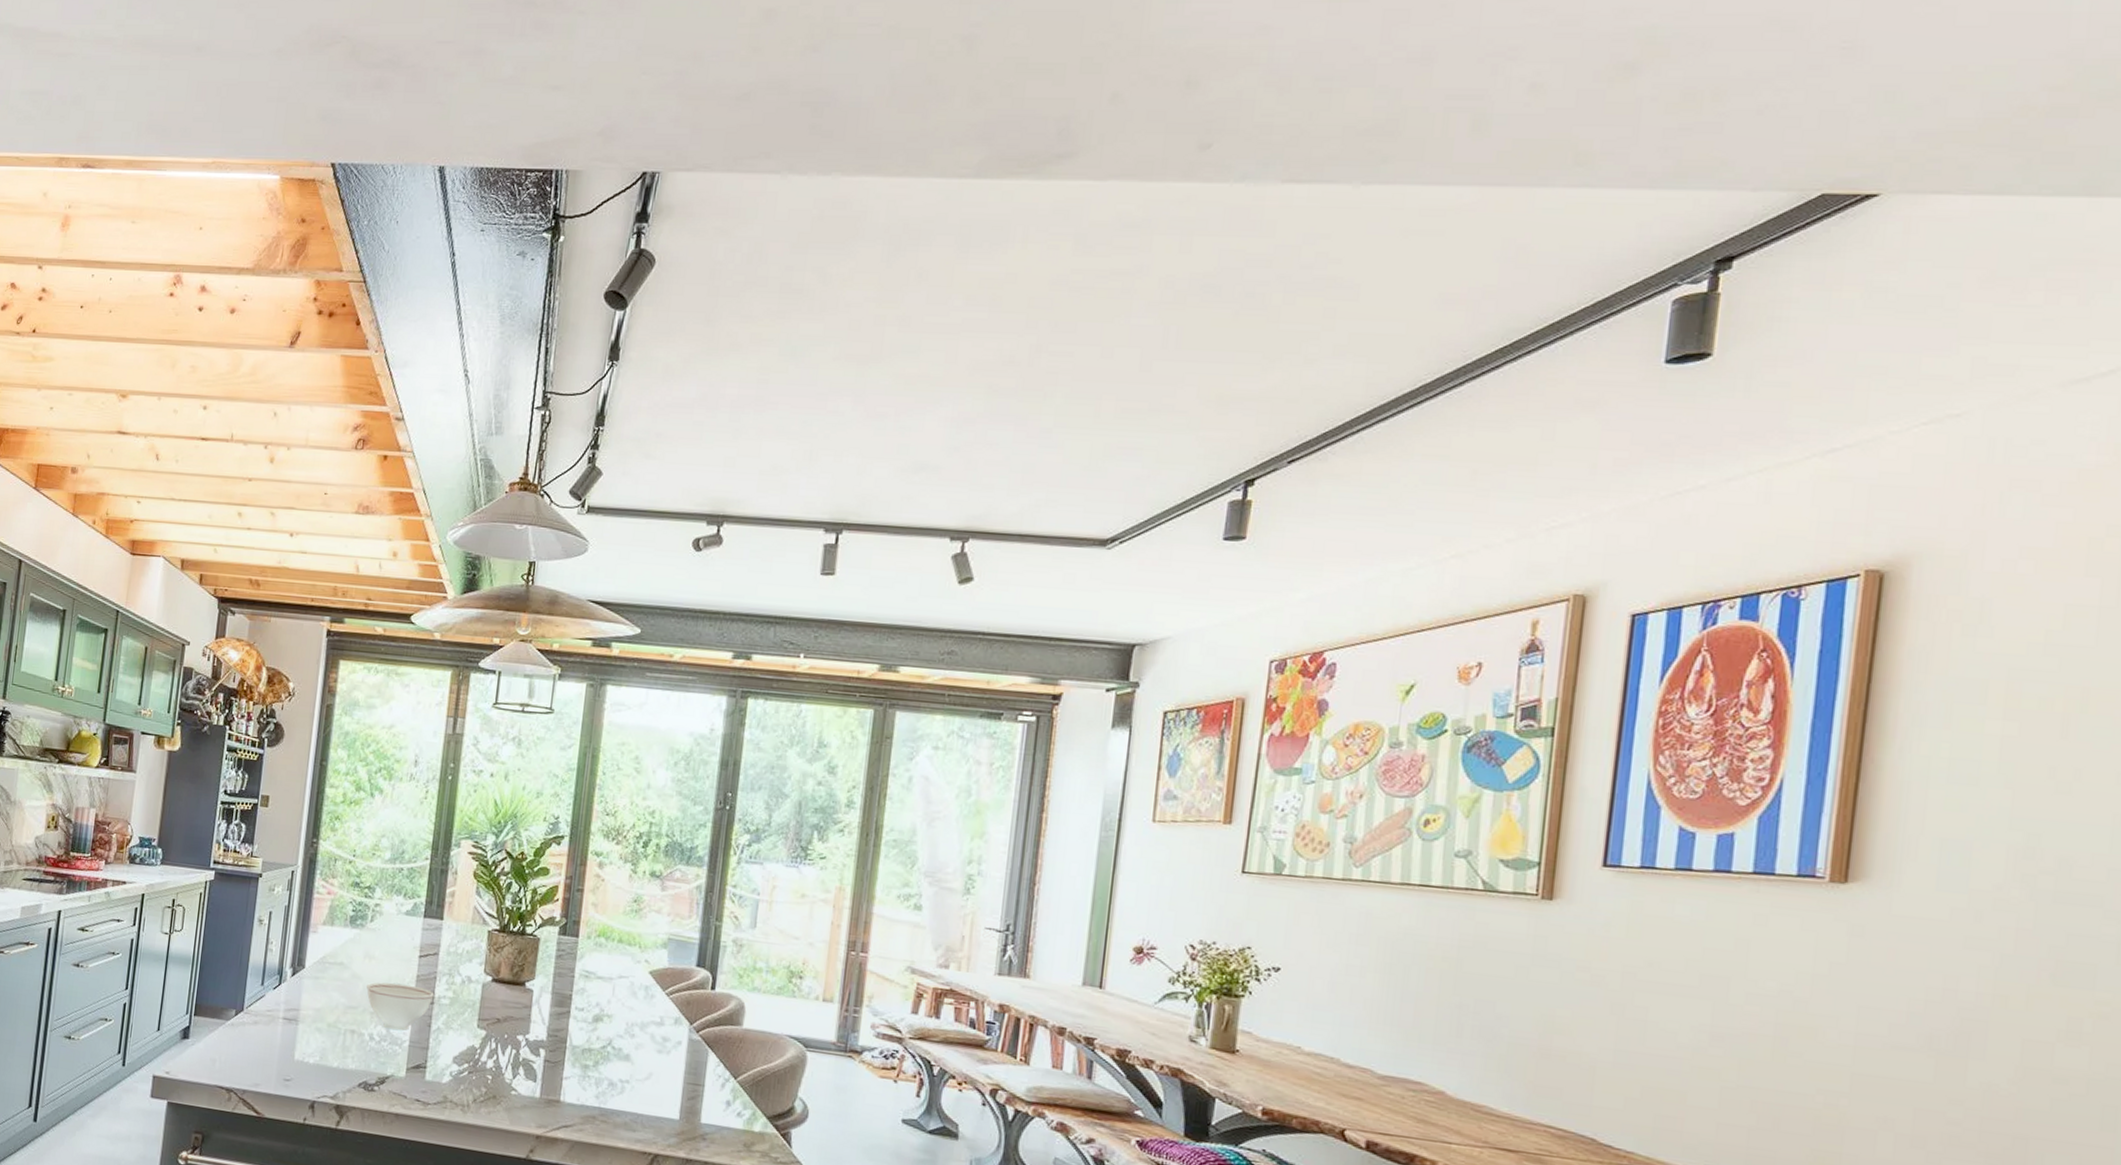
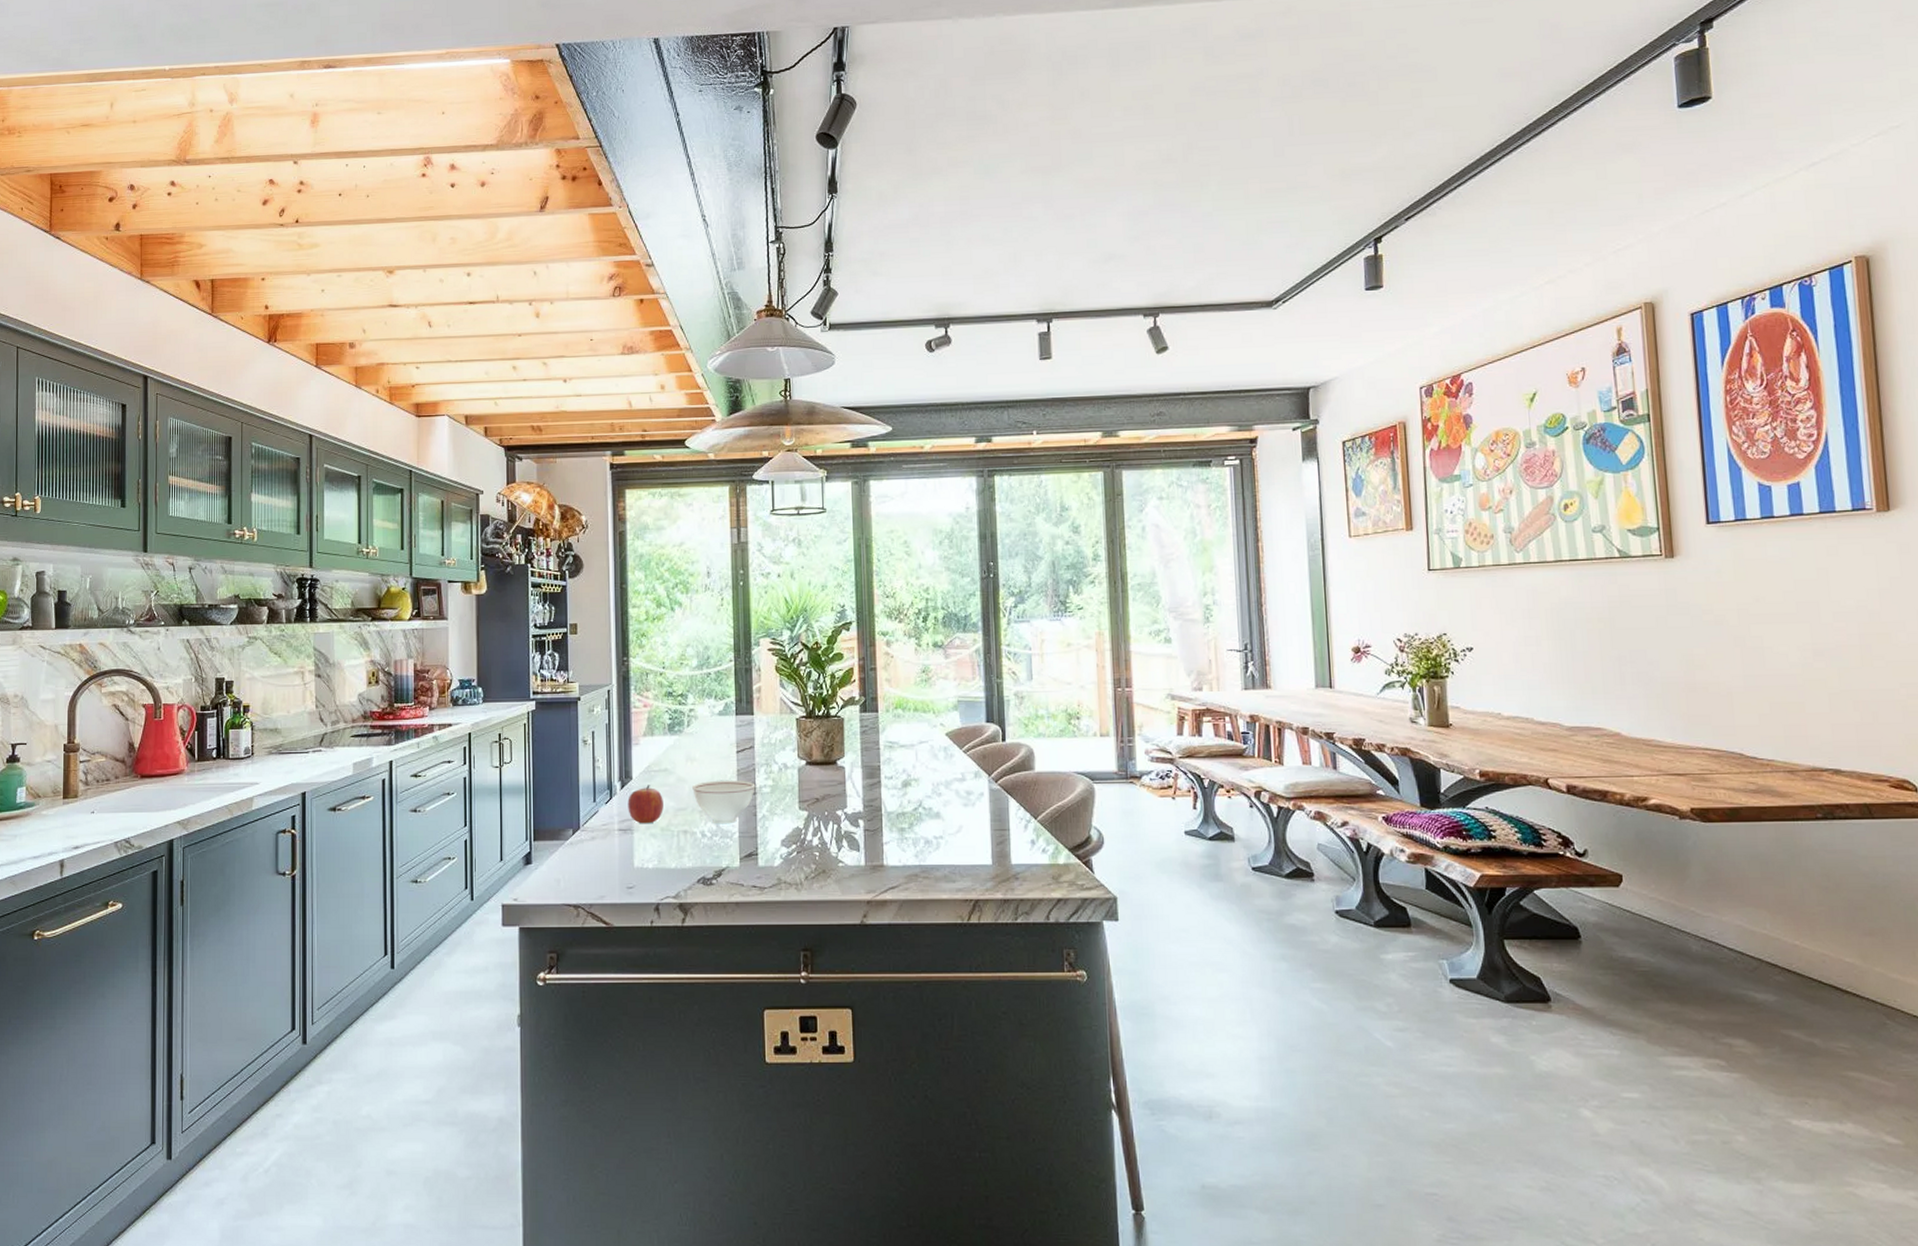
fruit: none [296,976,335,1017] -> present [627,785,663,824]

